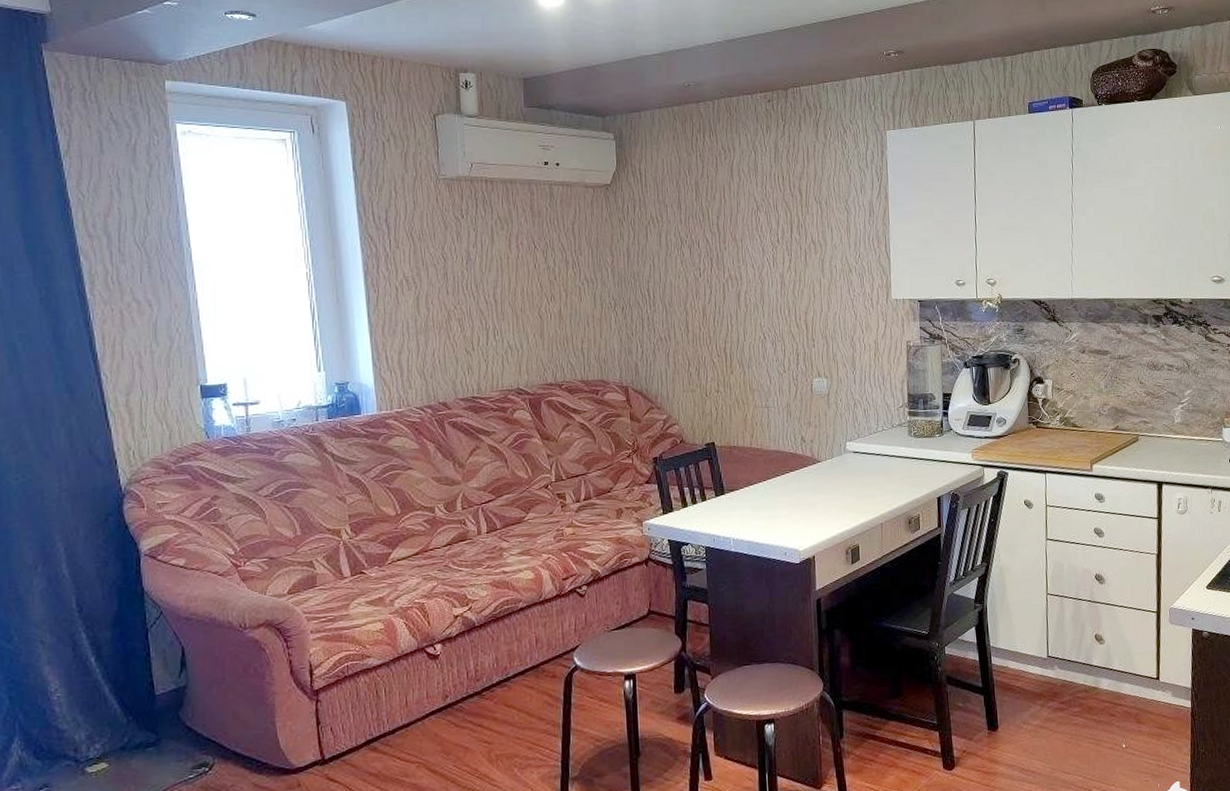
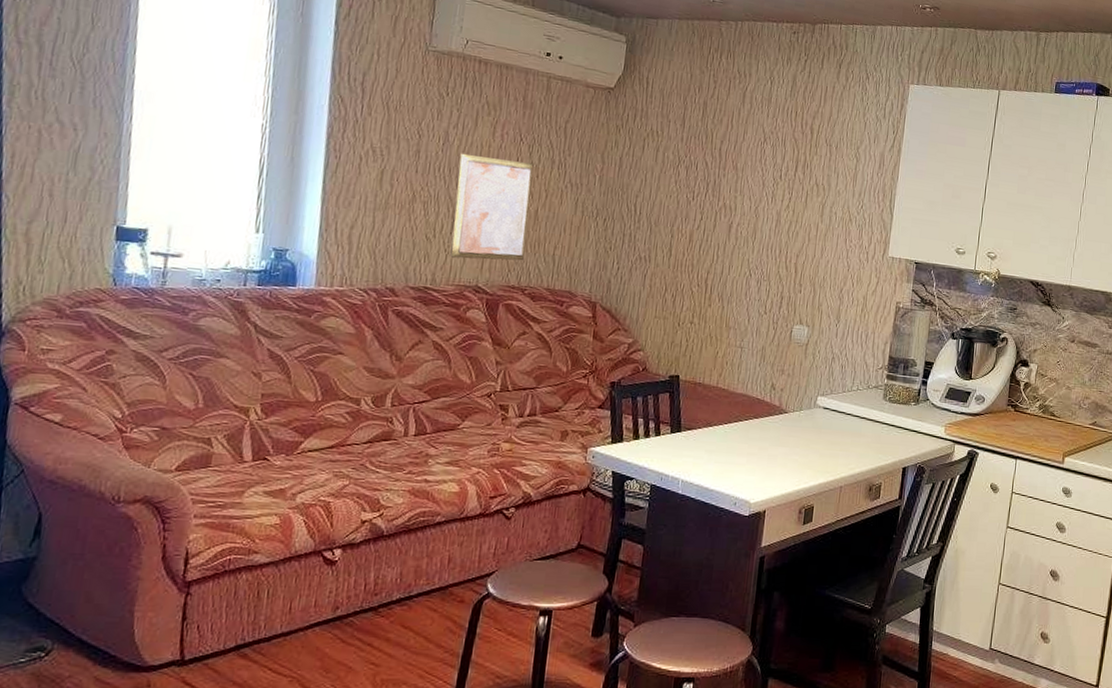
wall art: none [483,267,556,366] -> present [450,153,534,261]

